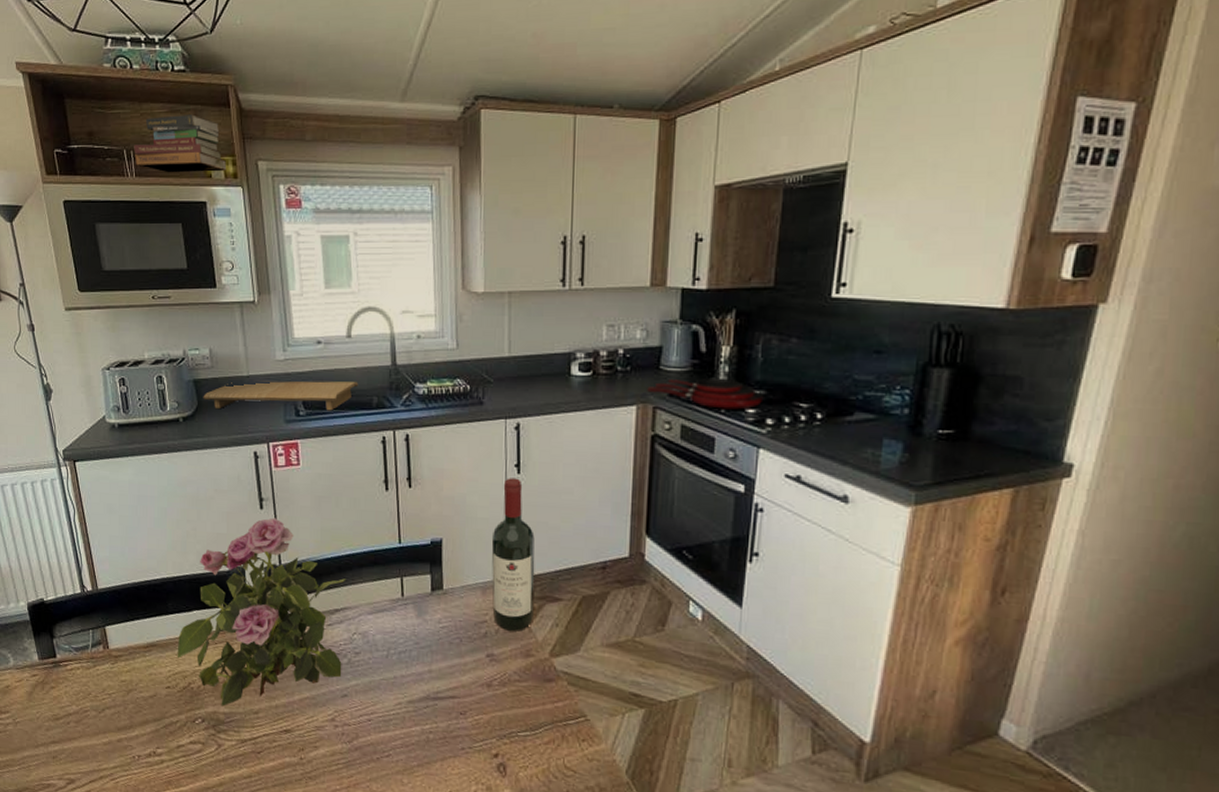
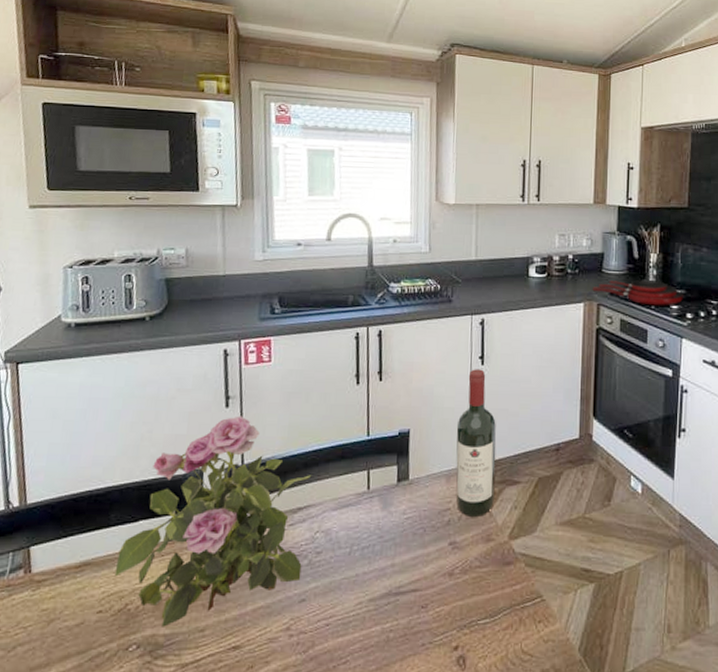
books: present [134,114,227,173] -> none [125,35,220,88]
cutting board: present [203,381,359,411] -> none [174,280,336,309]

